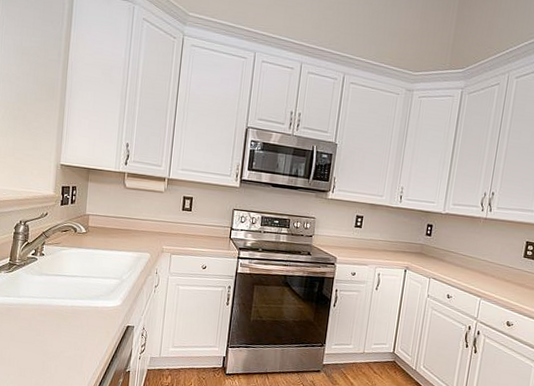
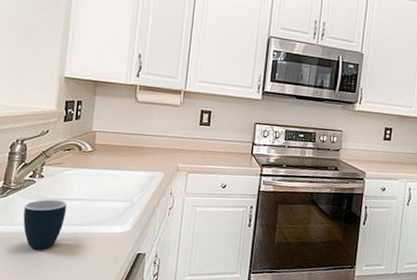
mug: none [27,275,65,319] -> present [23,199,67,249]

